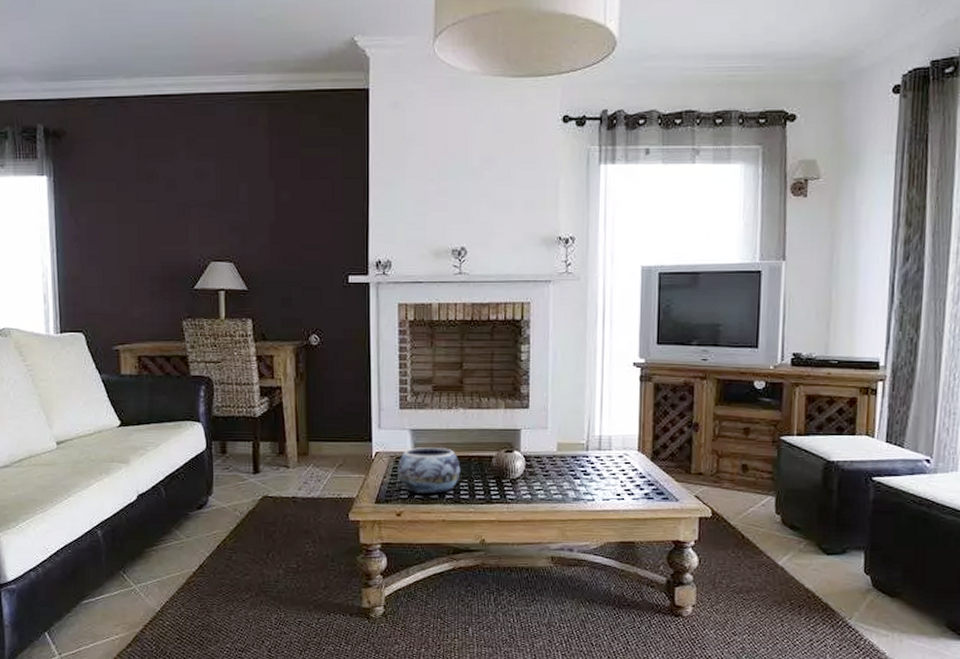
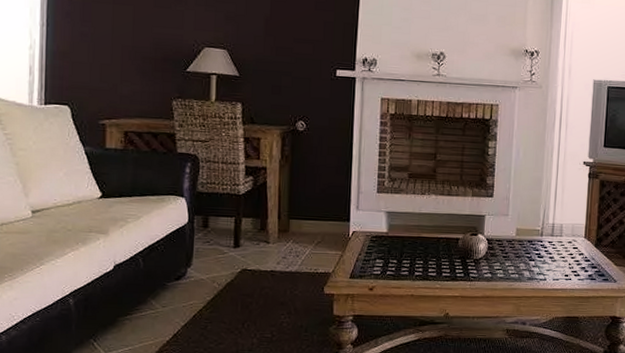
decorative bowl: present [398,446,461,494] -> none [372,228,430,271]

